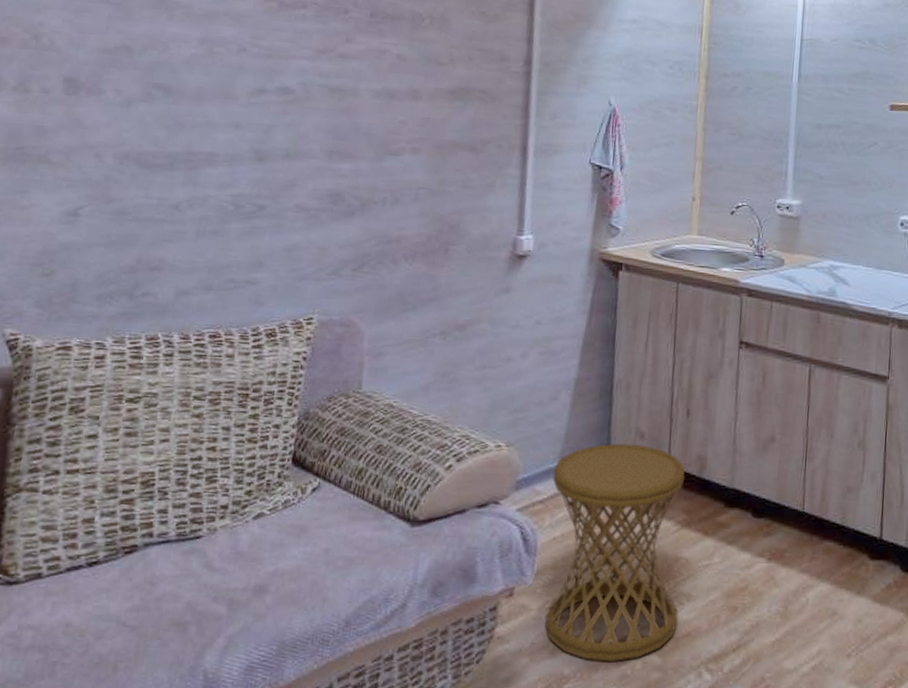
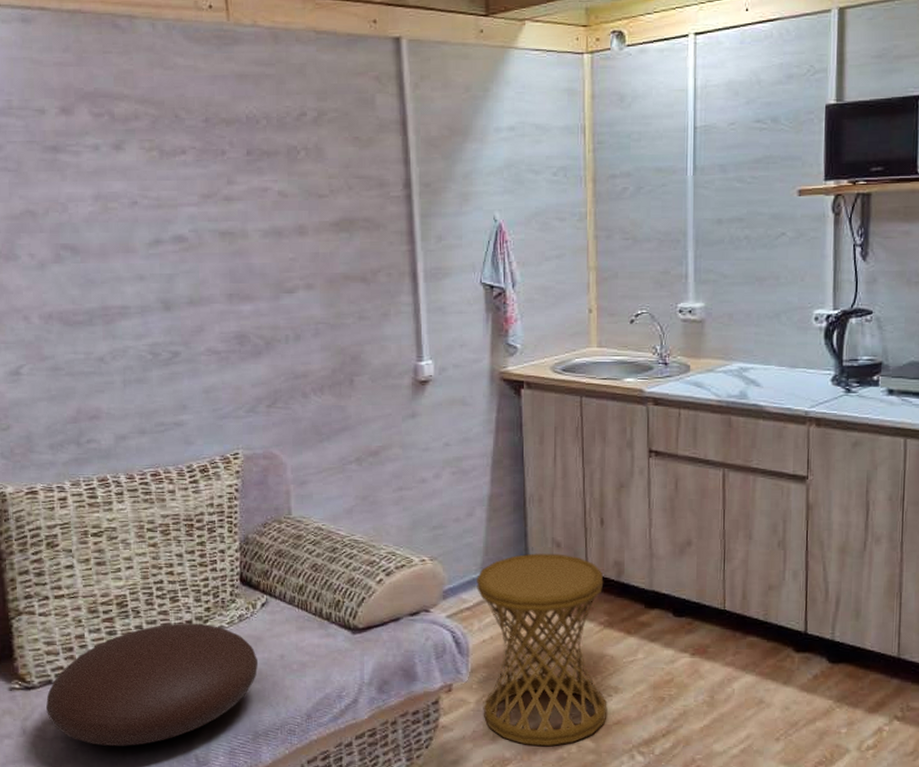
cushion: none [27,507,298,658] -> present [46,623,258,746]

